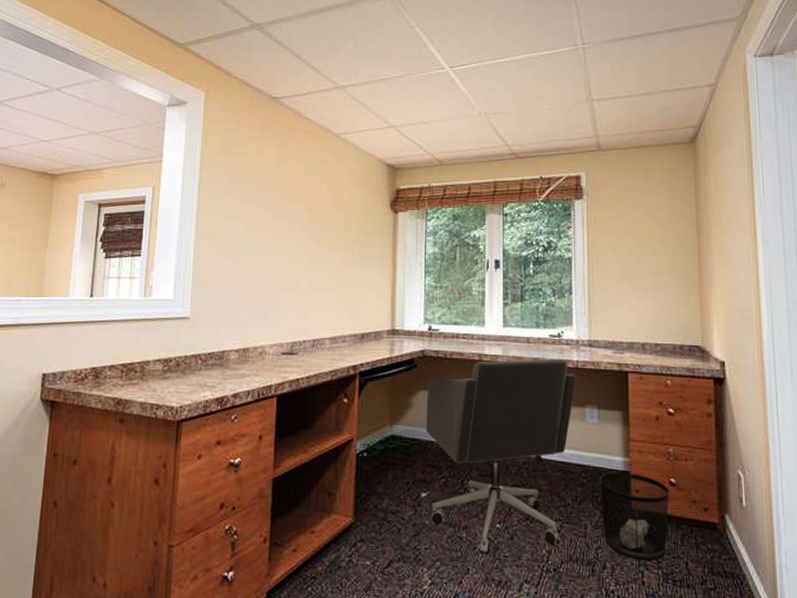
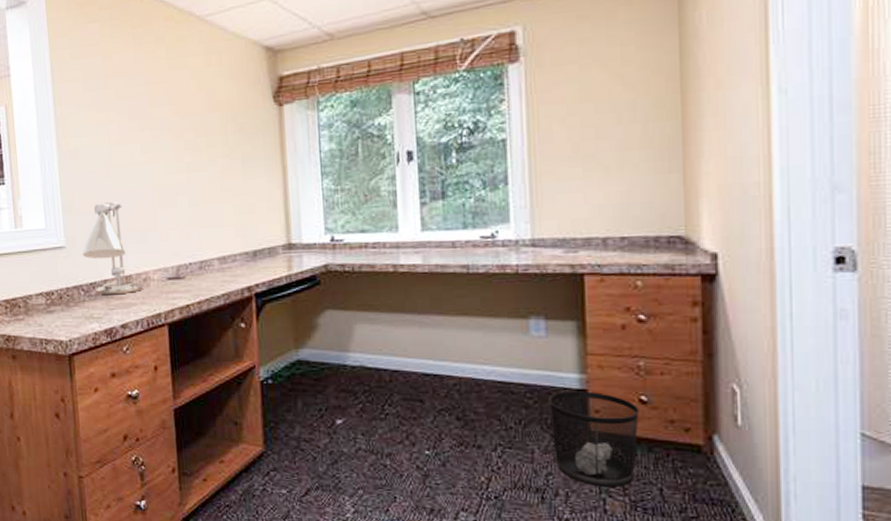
desk lamp: none [204,281,259,366] -> present [82,202,144,295]
office chair: present [426,358,576,555] -> none [334,263,516,483]

